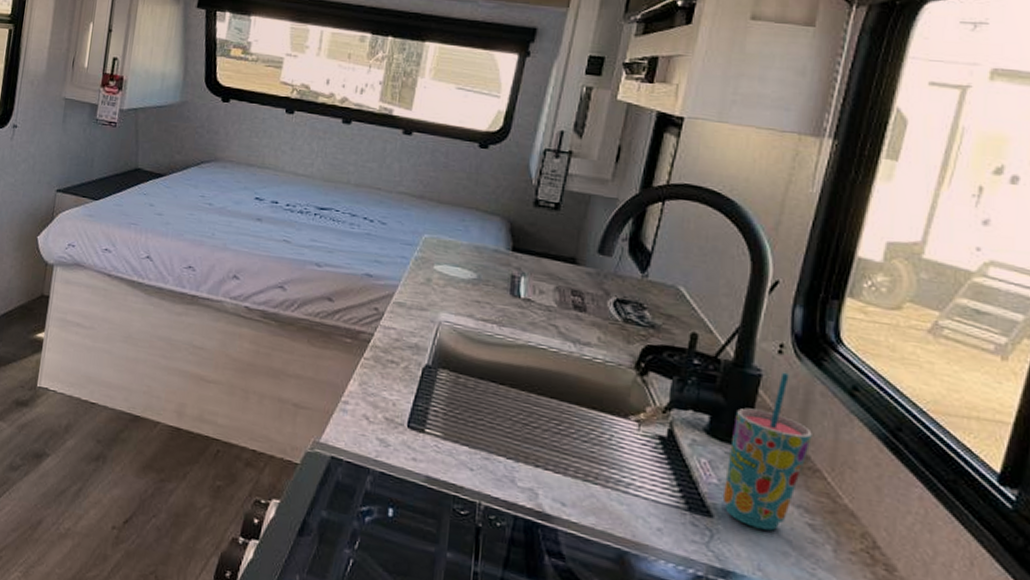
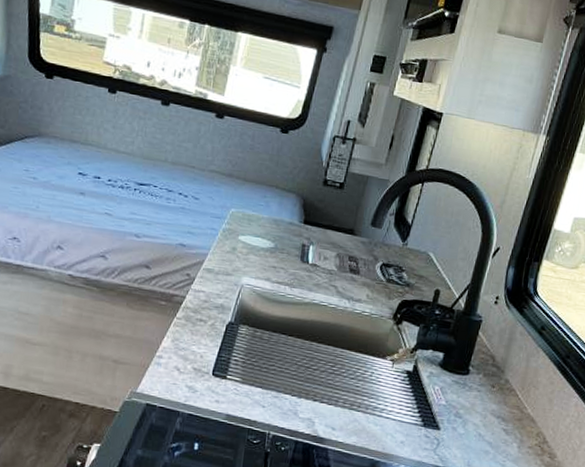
cup: present [722,372,812,531] -> none [447,318,512,436]

